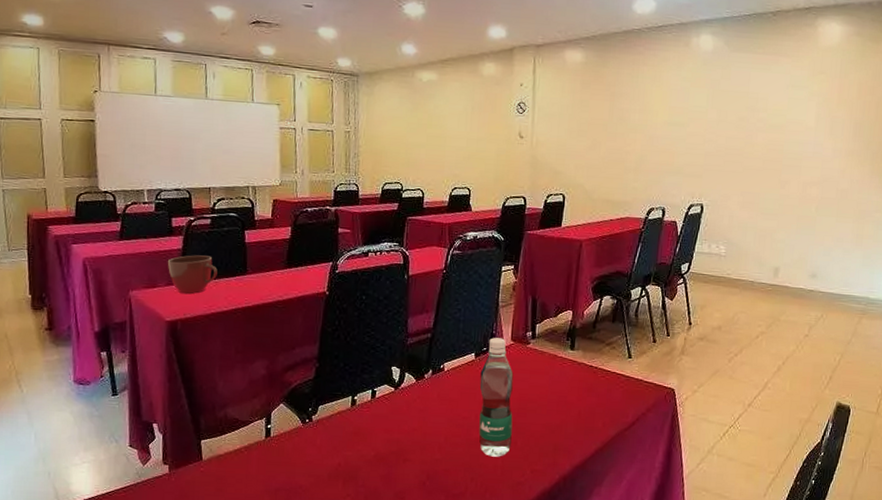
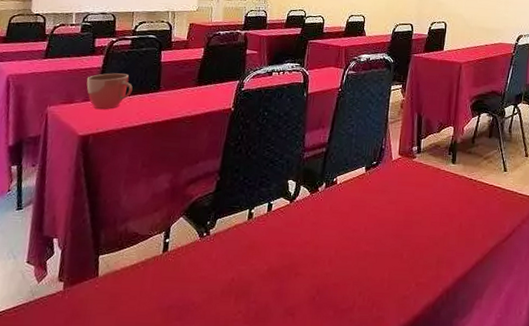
bottle: present [478,338,514,457] -> none [367,152,401,270]

